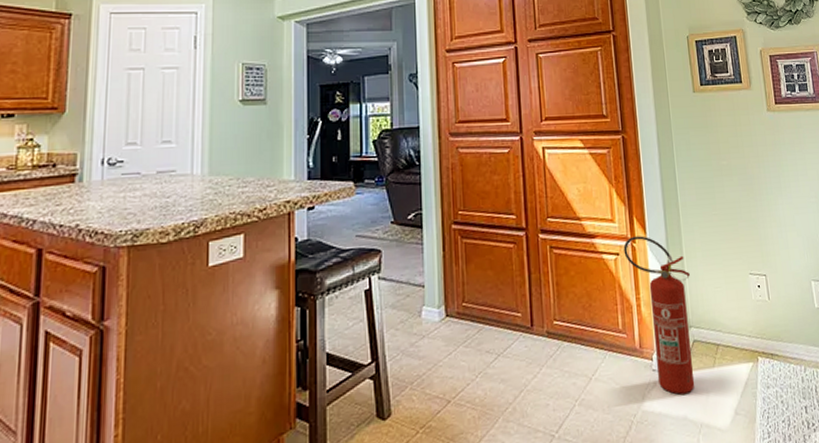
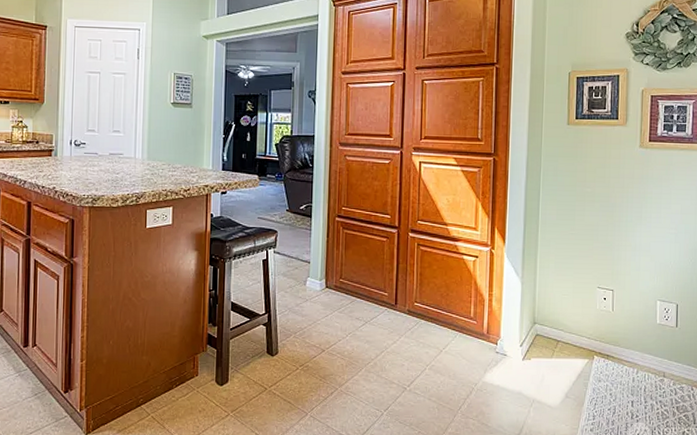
fire extinguisher: present [623,236,695,395] -> none [483,244,541,374]

